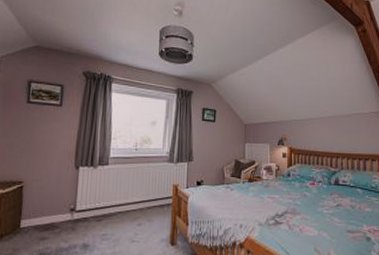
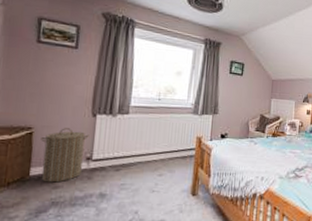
laundry hamper: none [30,181,73,234] -> present [41,128,89,183]

